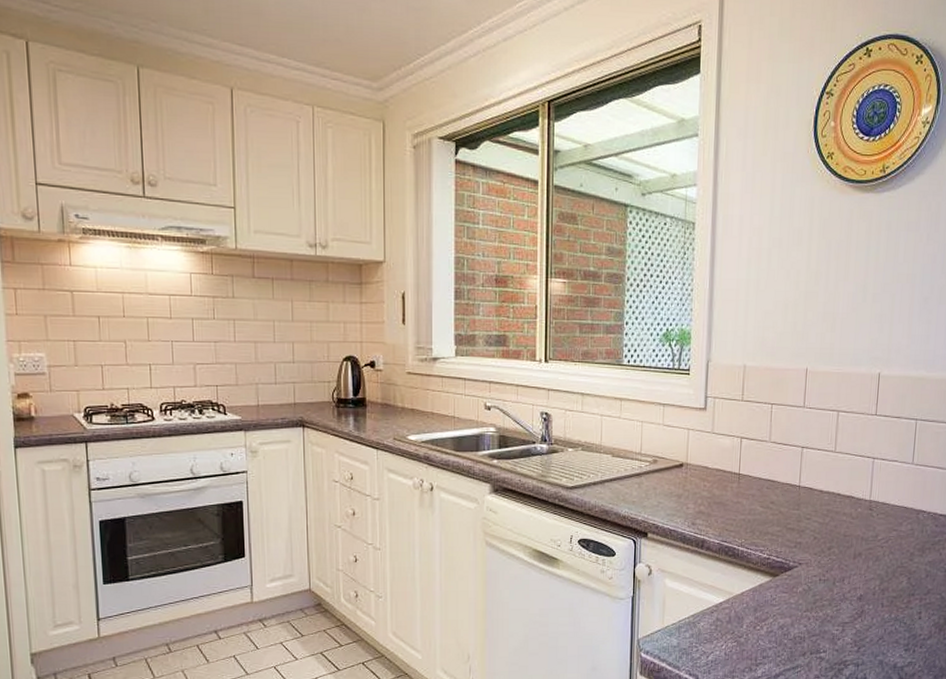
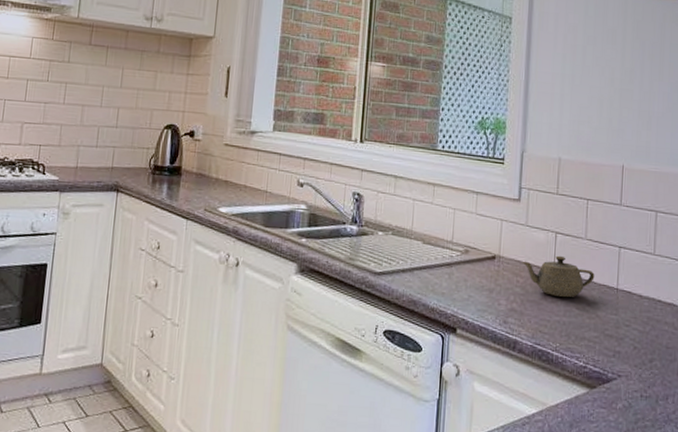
teapot: none [709,459,778,497] -> present [522,255,595,297]

